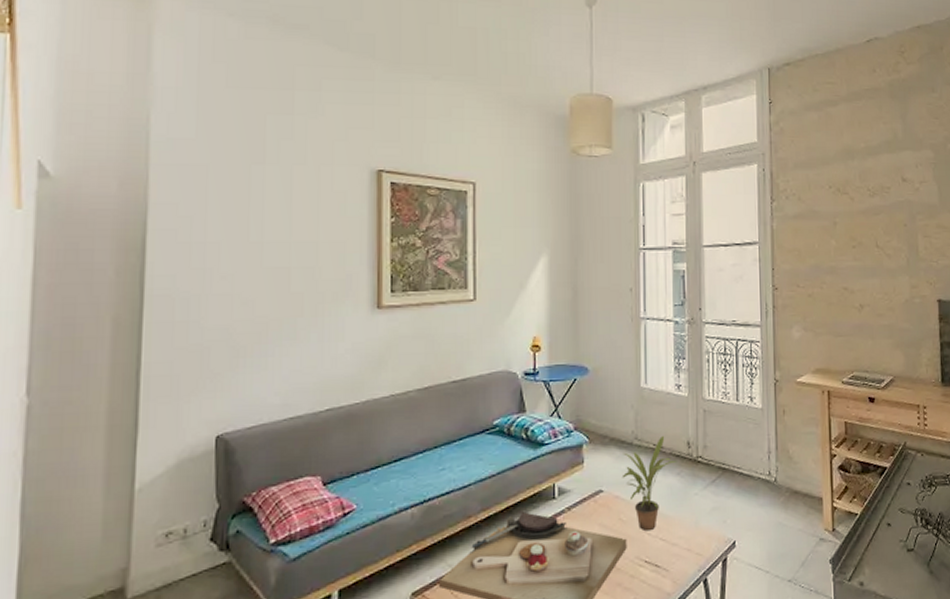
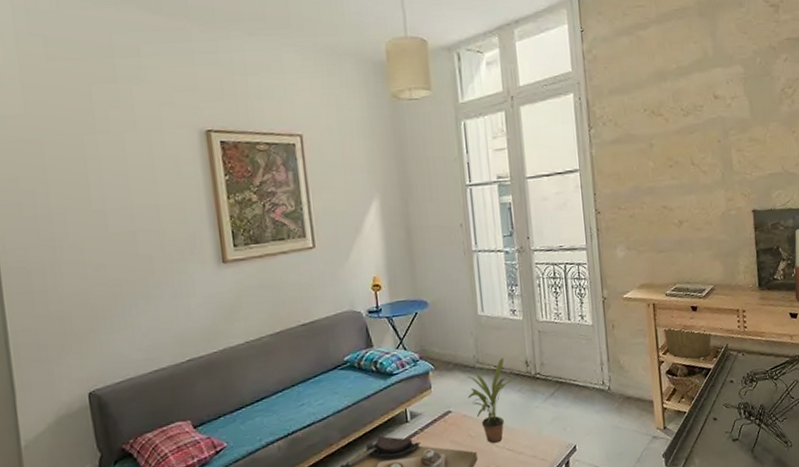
basket: none [837,417,889,455] -> present [662,327,712,359]

